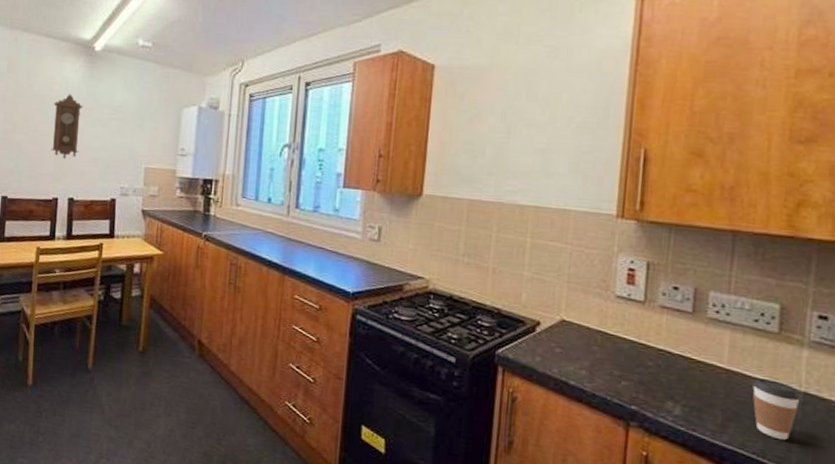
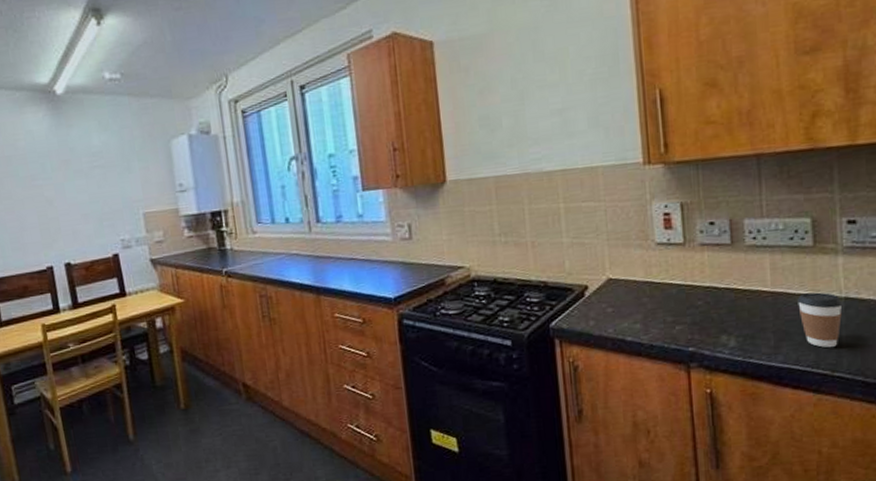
pendulum clock: present [51,94,83,159] -> none [23,148,65,222]

